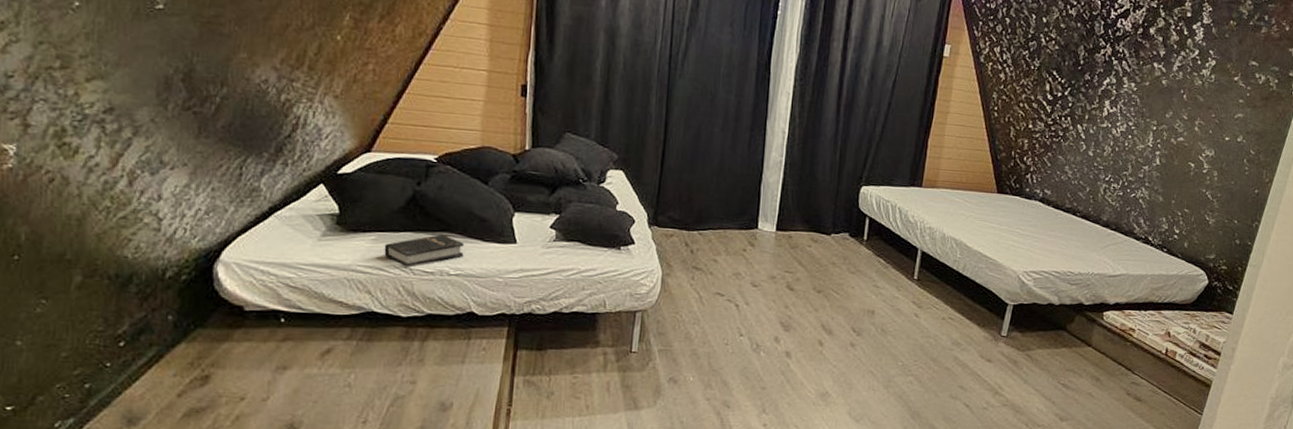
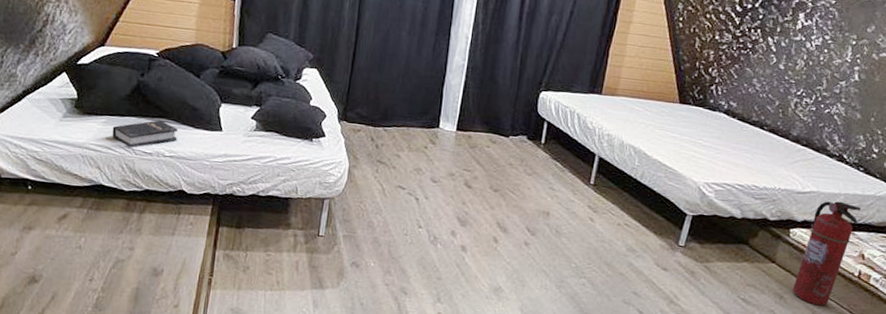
fire extinguisher: none [1108,282,1167,385] -> present [792,201,862,306]

